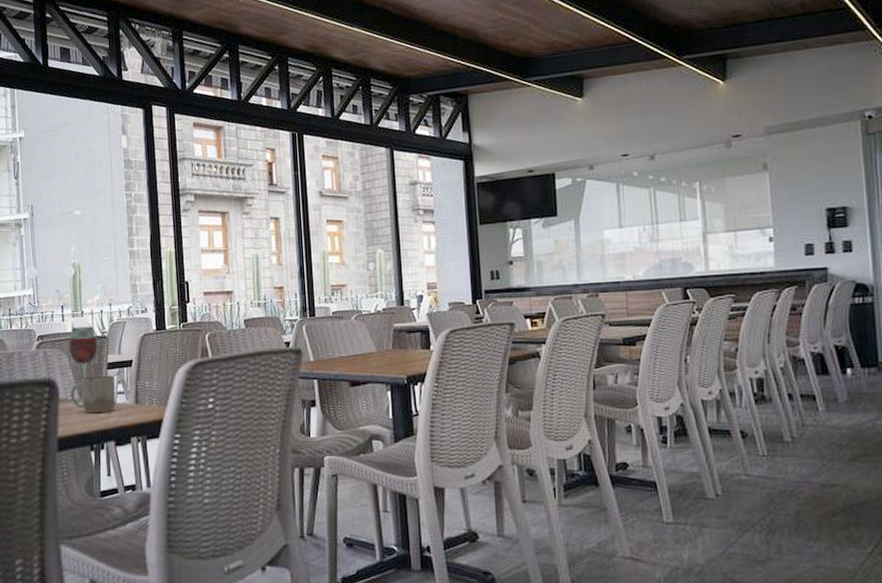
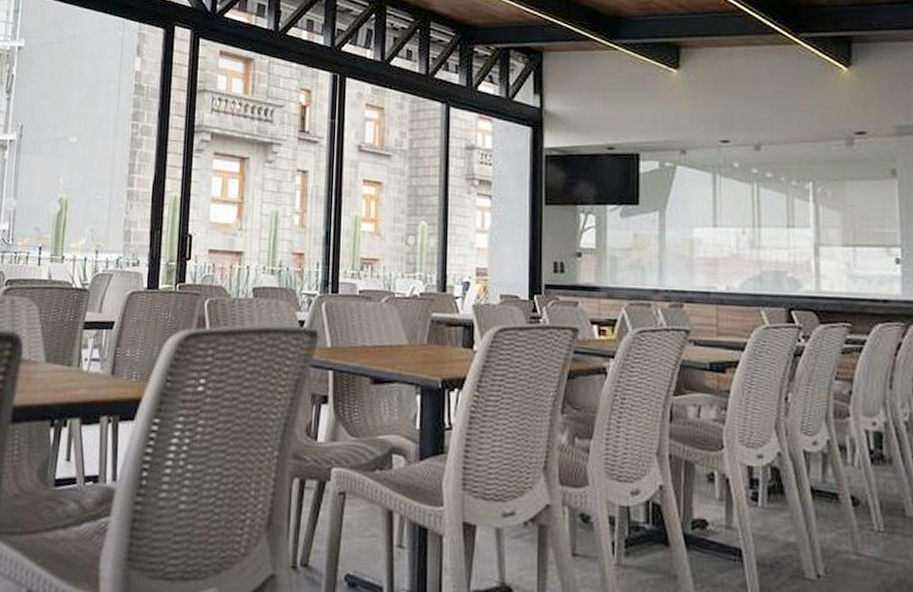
wineglass: present [68,326,99,403] -> none [39,274,77,367]
cup: present [70,375,116,414] -> none [35,335,91,383]

